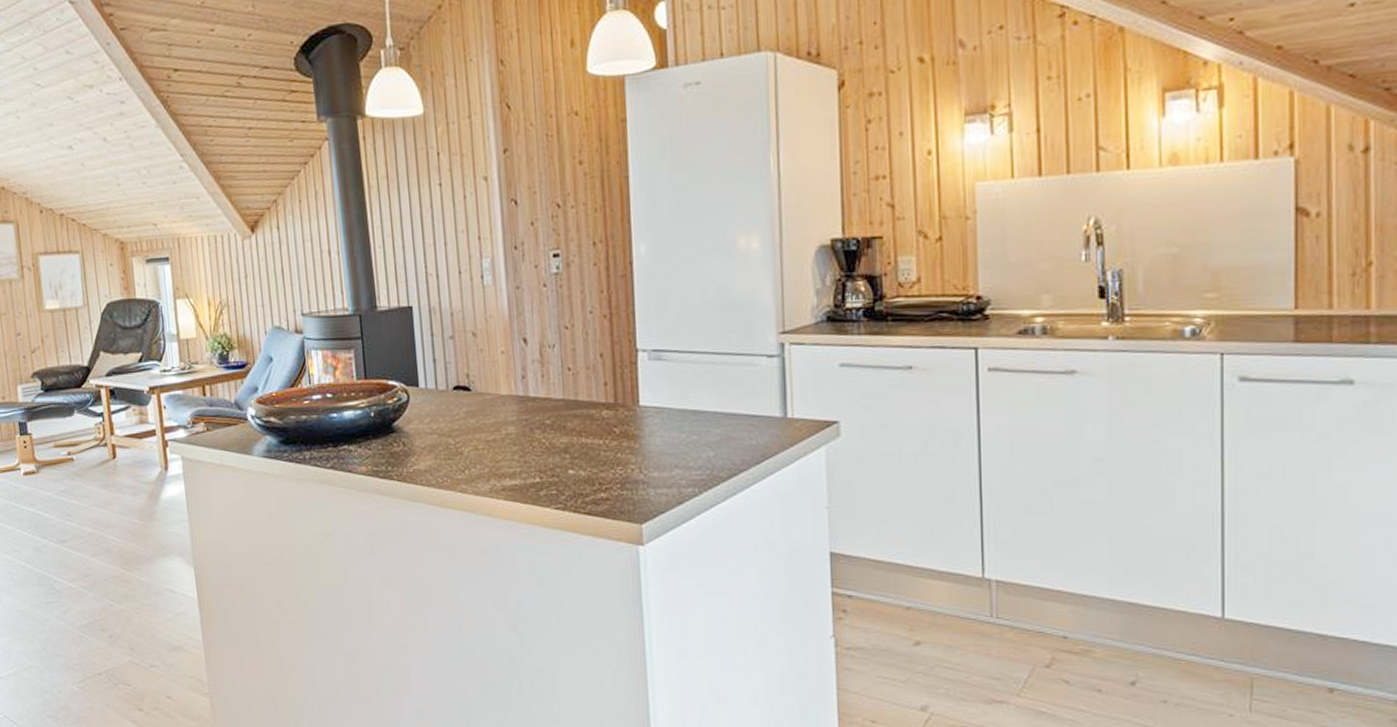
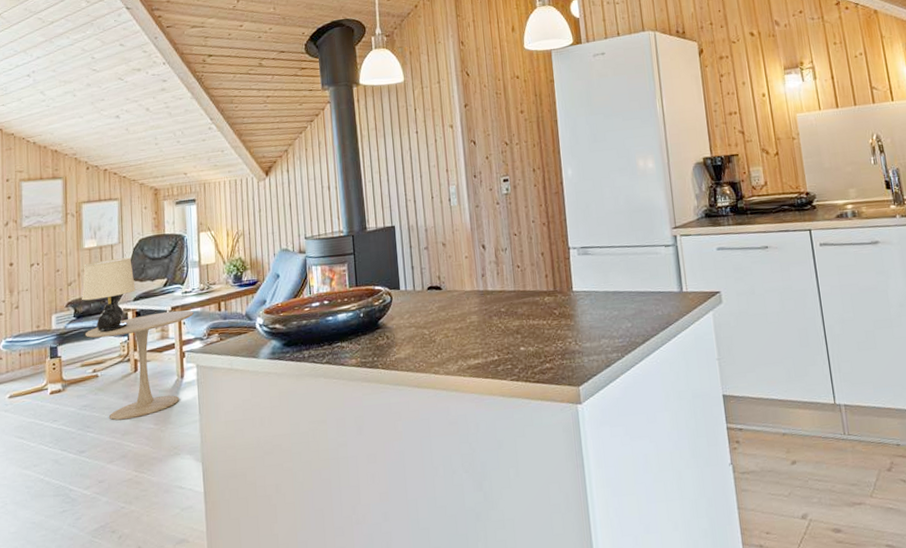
table lamp: none [47,324,107,411] -> present [82,257,136,333]
side table: none [55,391,175,511] -> present [84,310,194,421]

